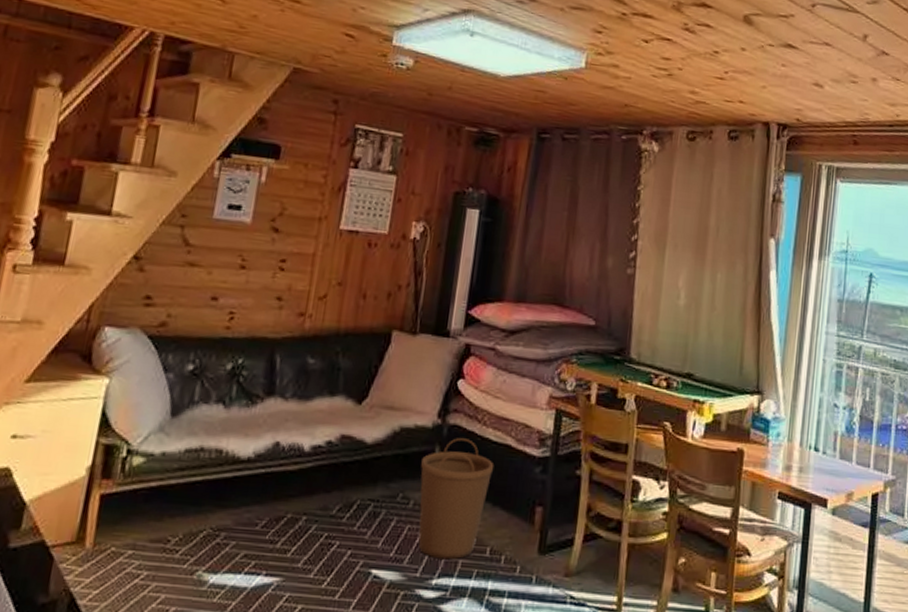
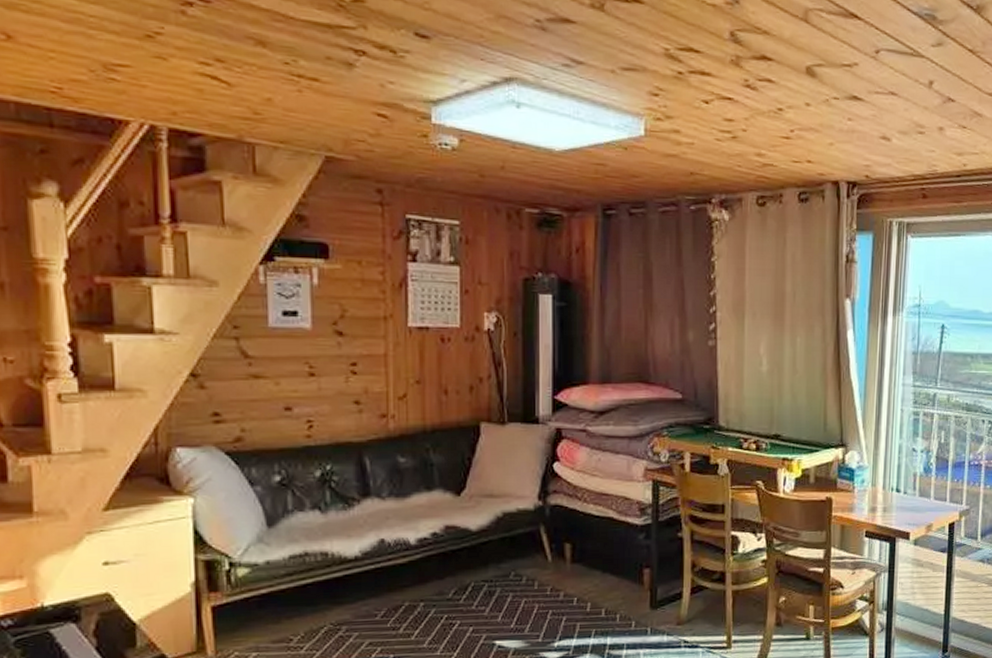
basket: present [418,438,494,560] -> none [528,516,599,625]

